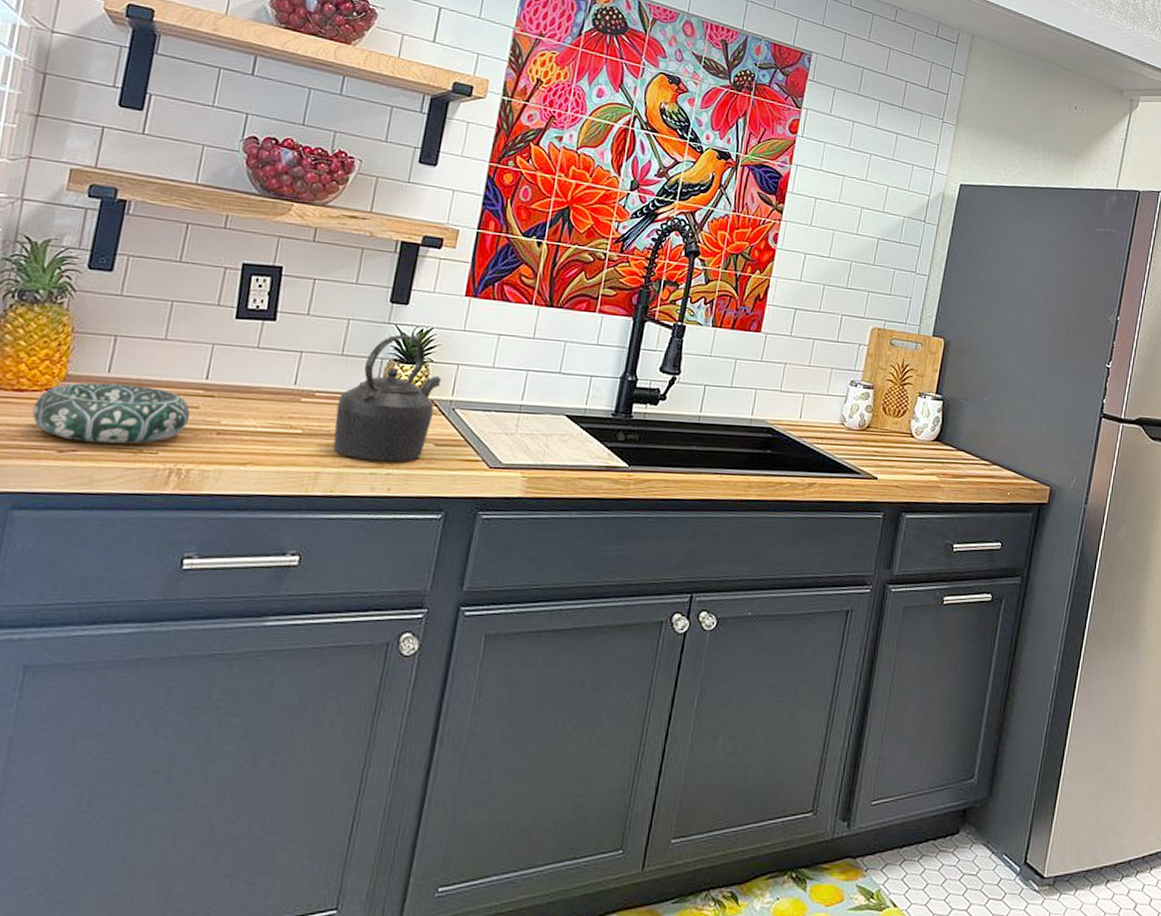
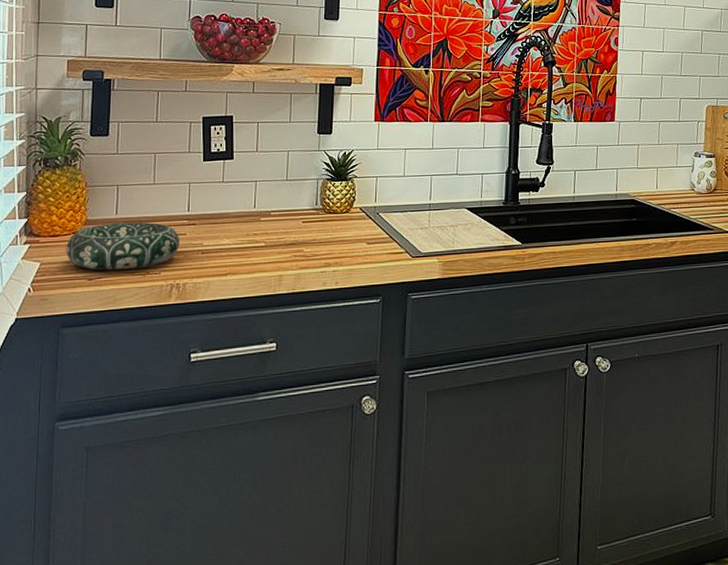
kettle: present [333,334,442,462] -> none [289,158,366,262]

